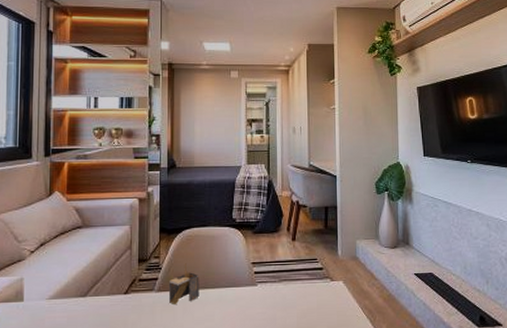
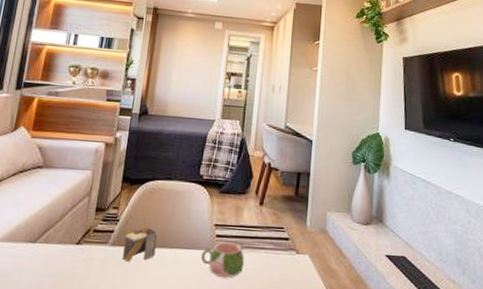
mug: none [242,277,284,309] -> present [200,242,245,277]

